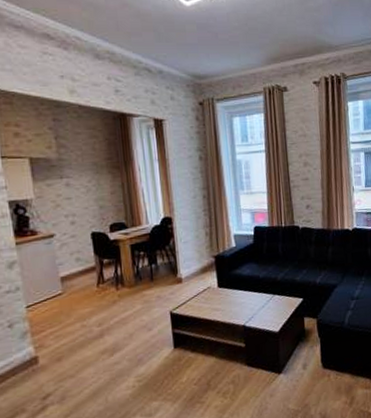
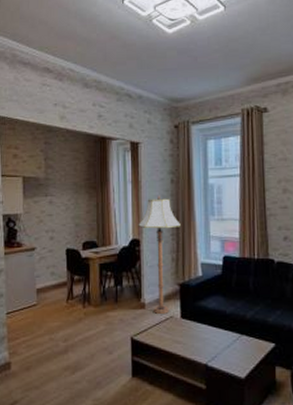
floor lamp: none [168,173,212,287] -> present [138,196,181,314]

